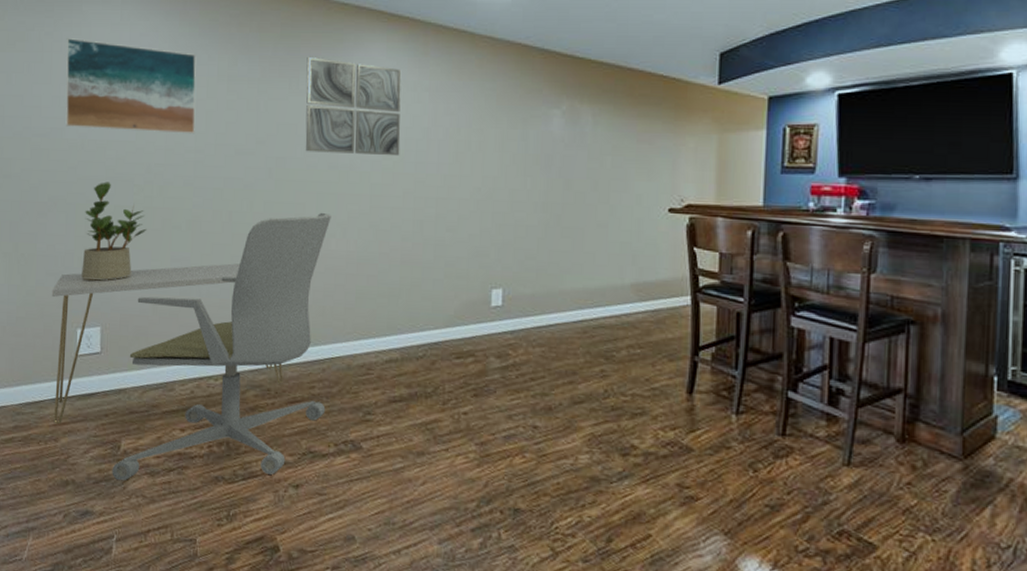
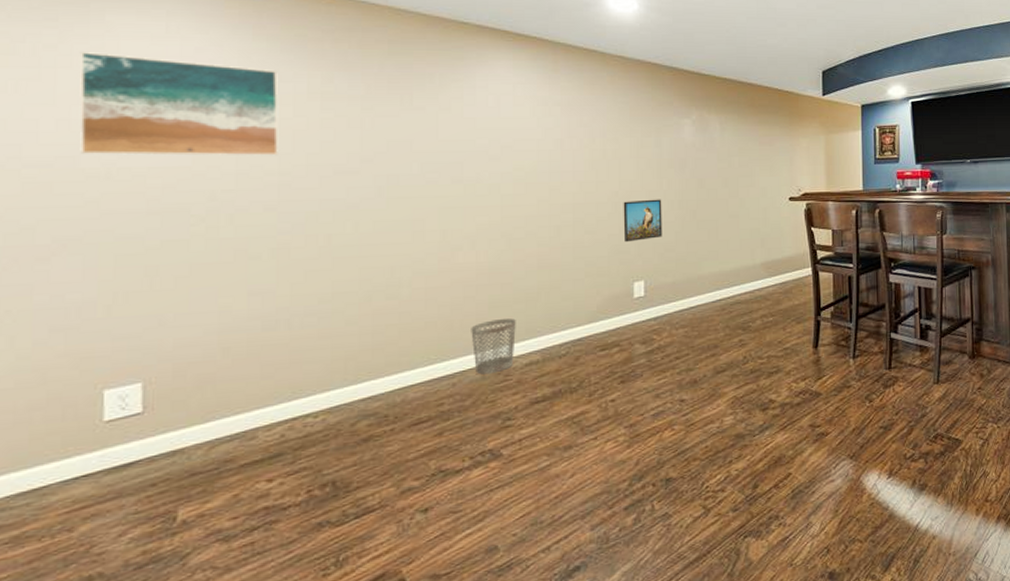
console table: present [51,263,283,425] -> none [60,289,404,511]
potted plant: present [81,182,147,281] -> none [110,214,212,331]
office chair: present [112,212,331,481] -> none [164,226,458,558]
wall art: present [305,57,402,157] -> none [421,74,532,168]
wastebasket: none [339,311,379,365] -> present [471,318,516,375]
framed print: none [484,199,525,245] -> present [623,199,663,243]

